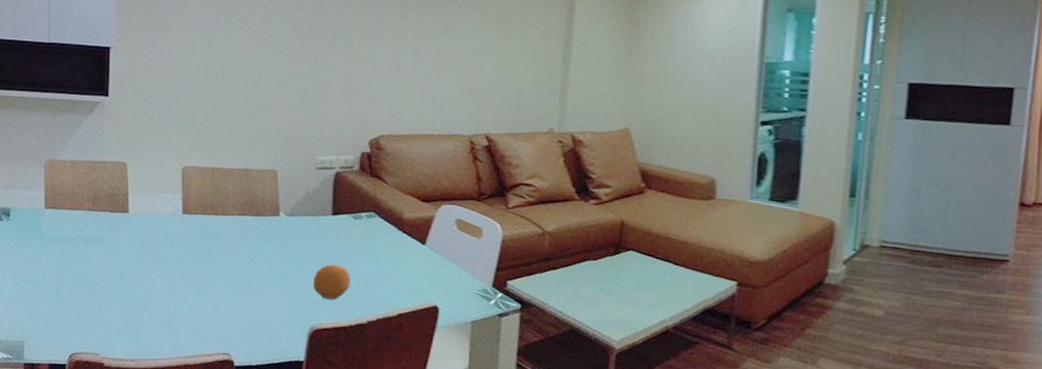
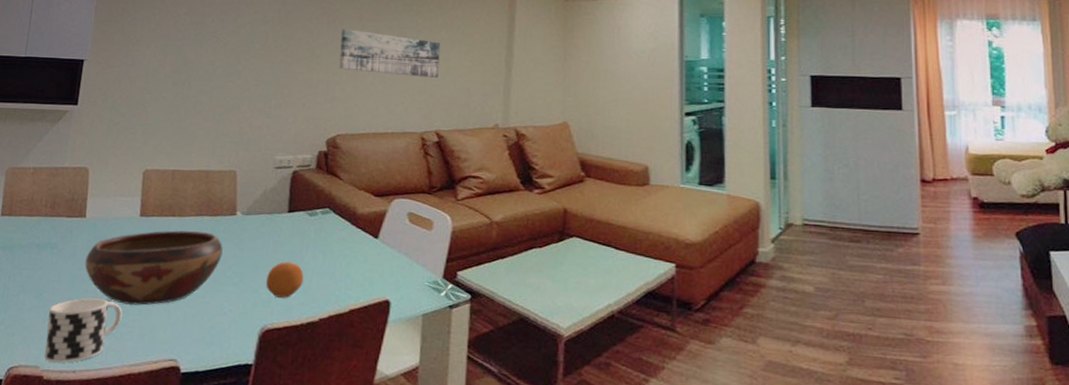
cup: none [102,292,174,352] -> present [44,298,123,363]
decorative bowl: none [132,229,268,301] -> present [85,230,223,306]
wall art: none [380,18,491,77] -> present [339,29,441,79]

